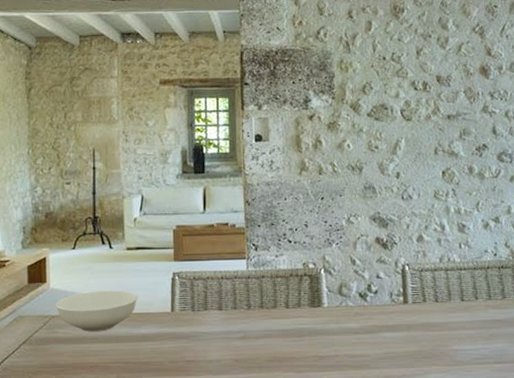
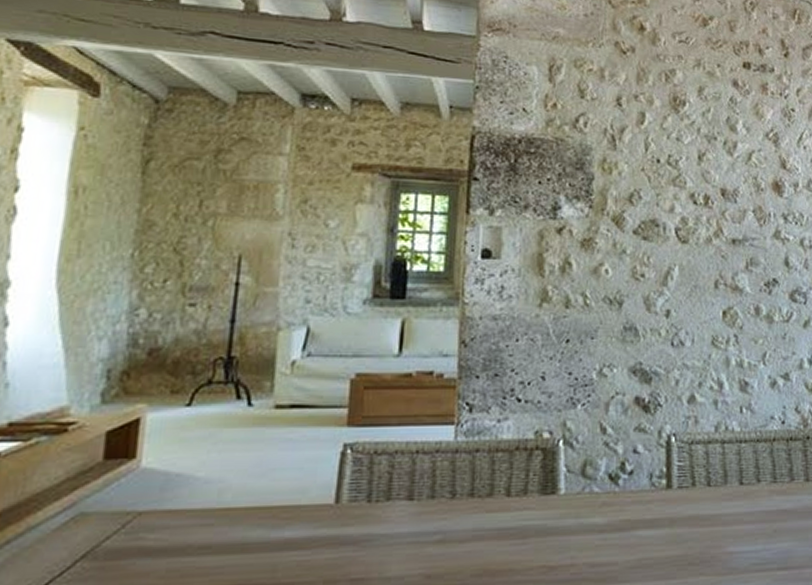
bowl: present [56,290,138,332] -> none [147,470,286,537]

